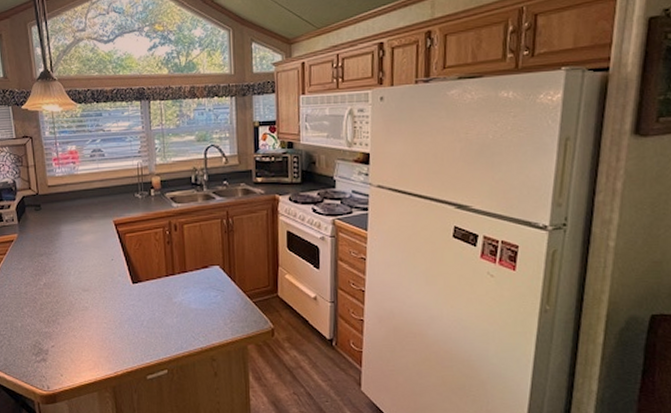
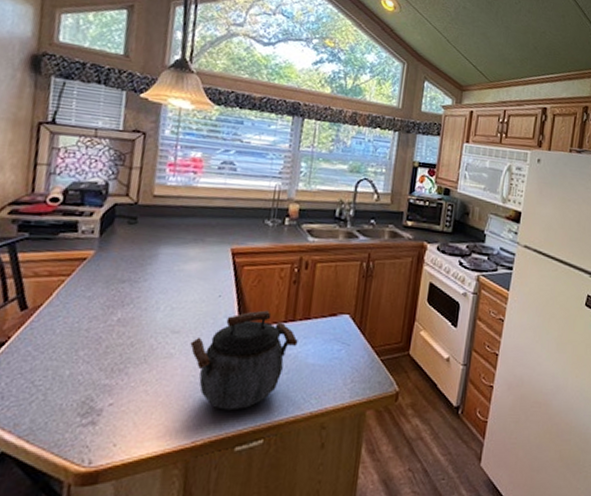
kettle: none [98,268,180,348] -> present [190,310,298,411]

